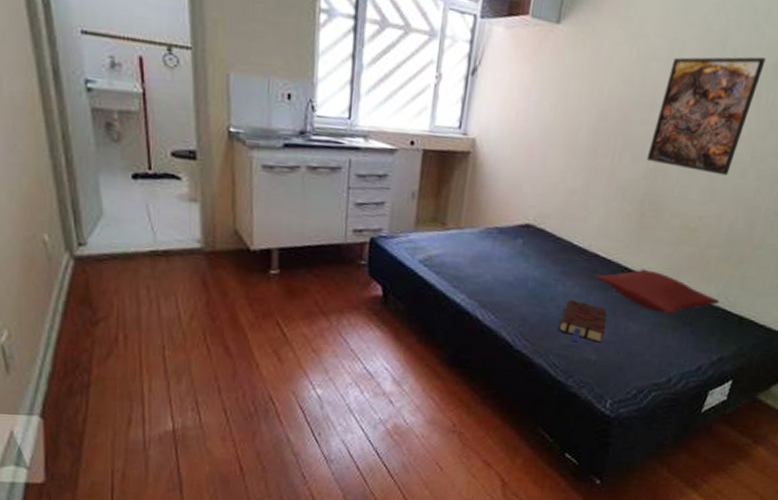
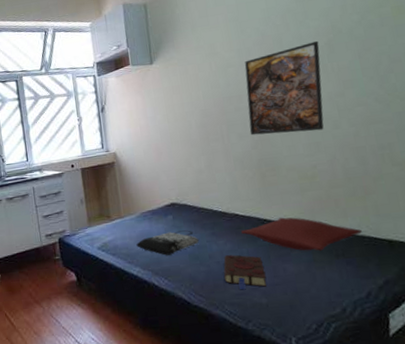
tote bag: none [469,259,545,287] -> present [136,230,199,256]

